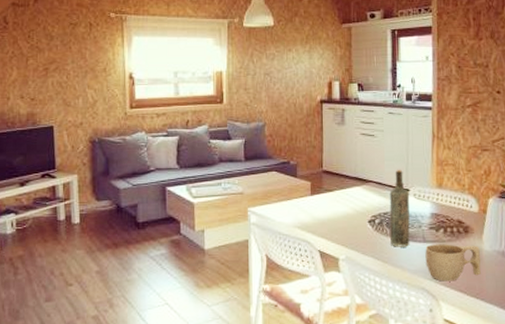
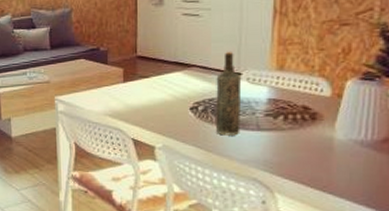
cup: present [425,244,481,282] -> none [259,132,330,173]

